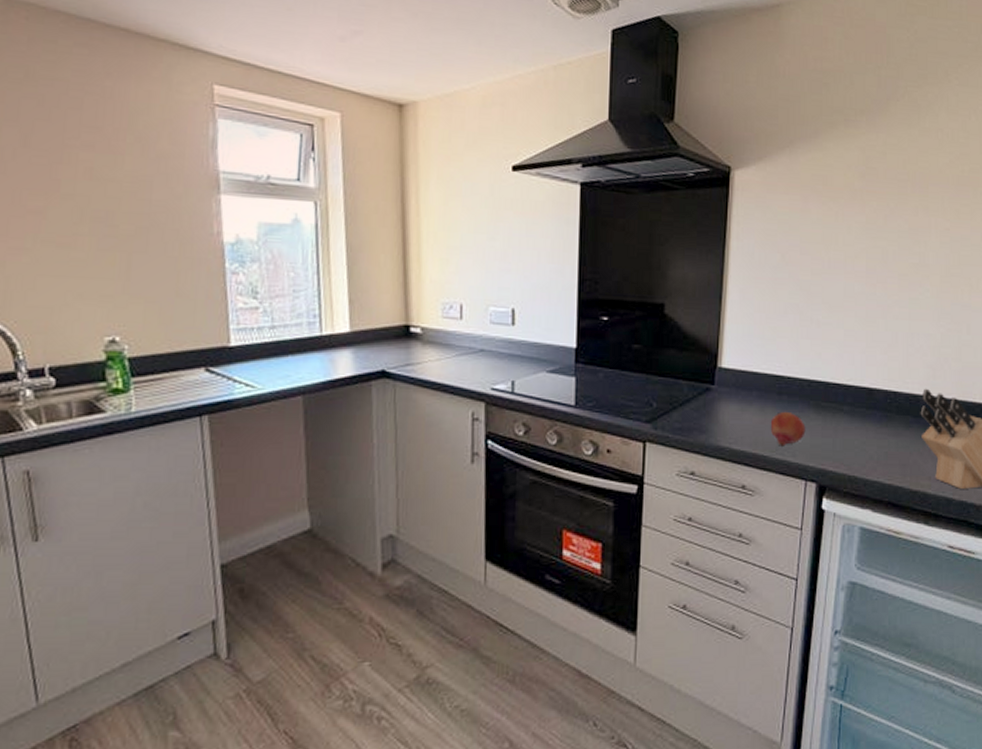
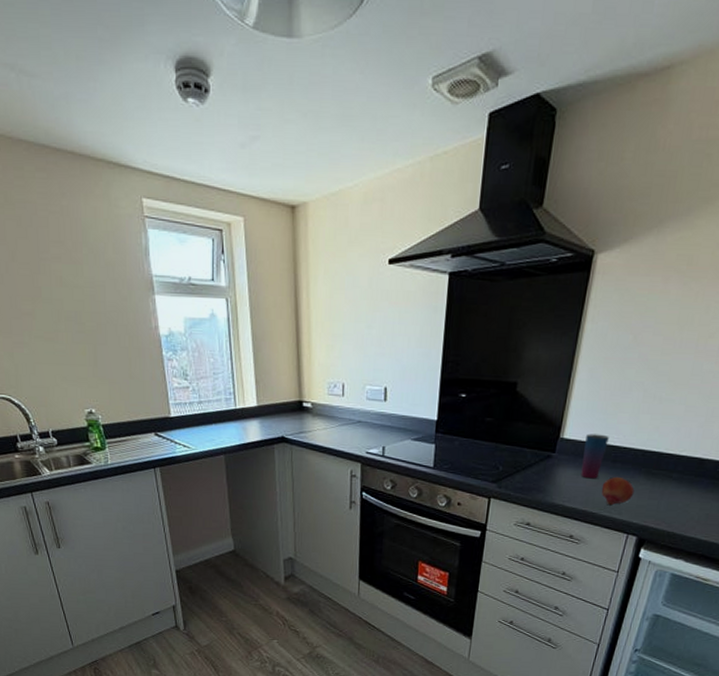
cup: none [745,362,771,415] -> present [581,434,609,479]

